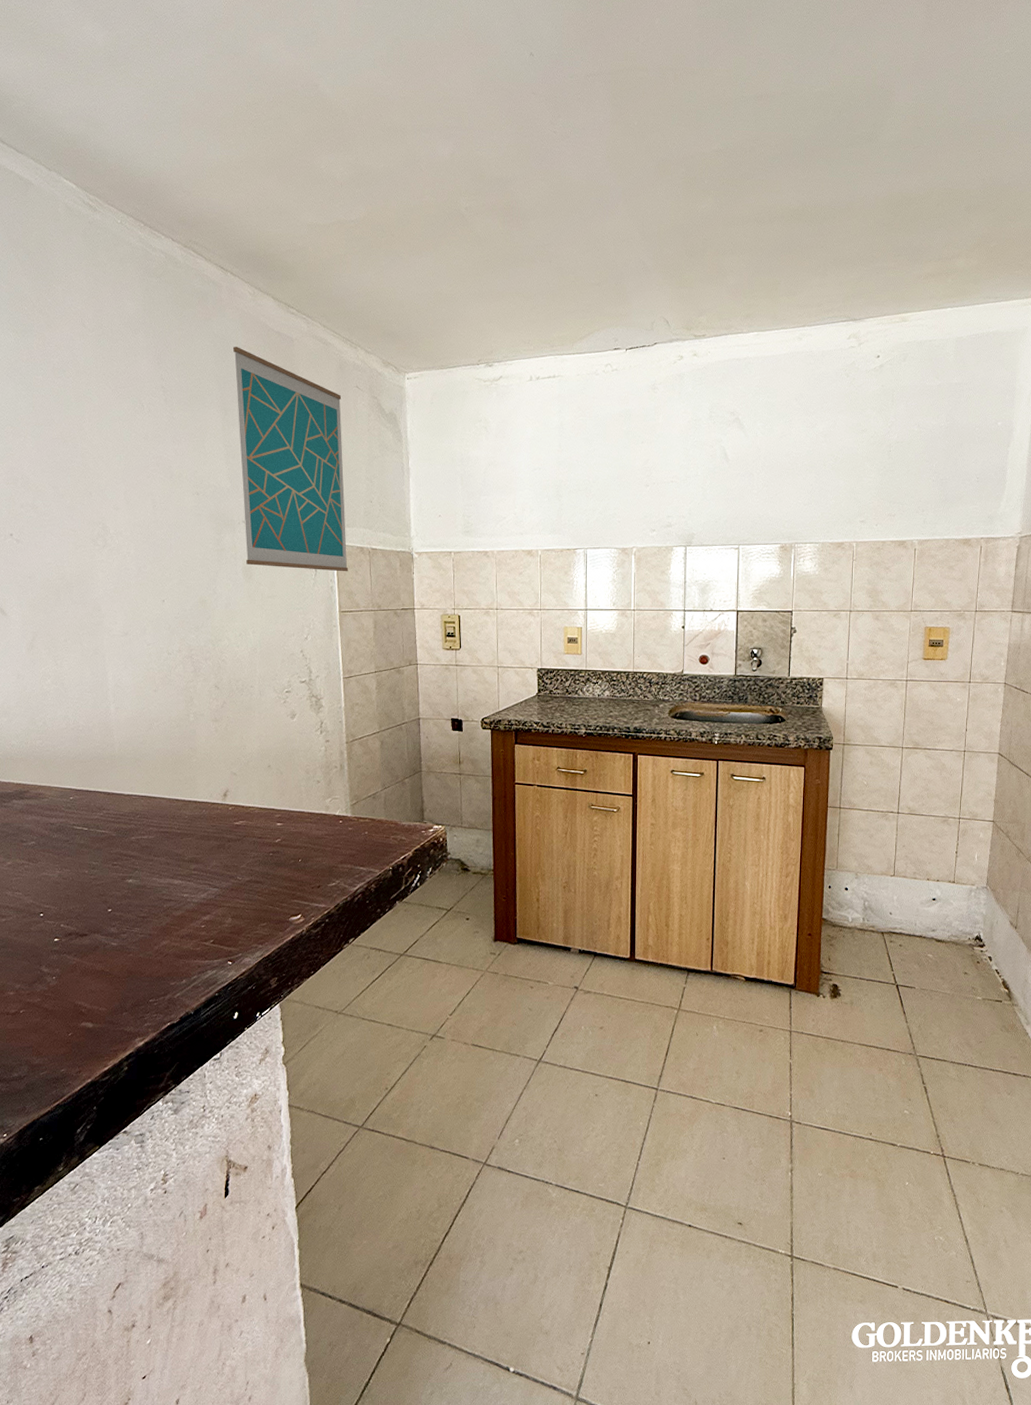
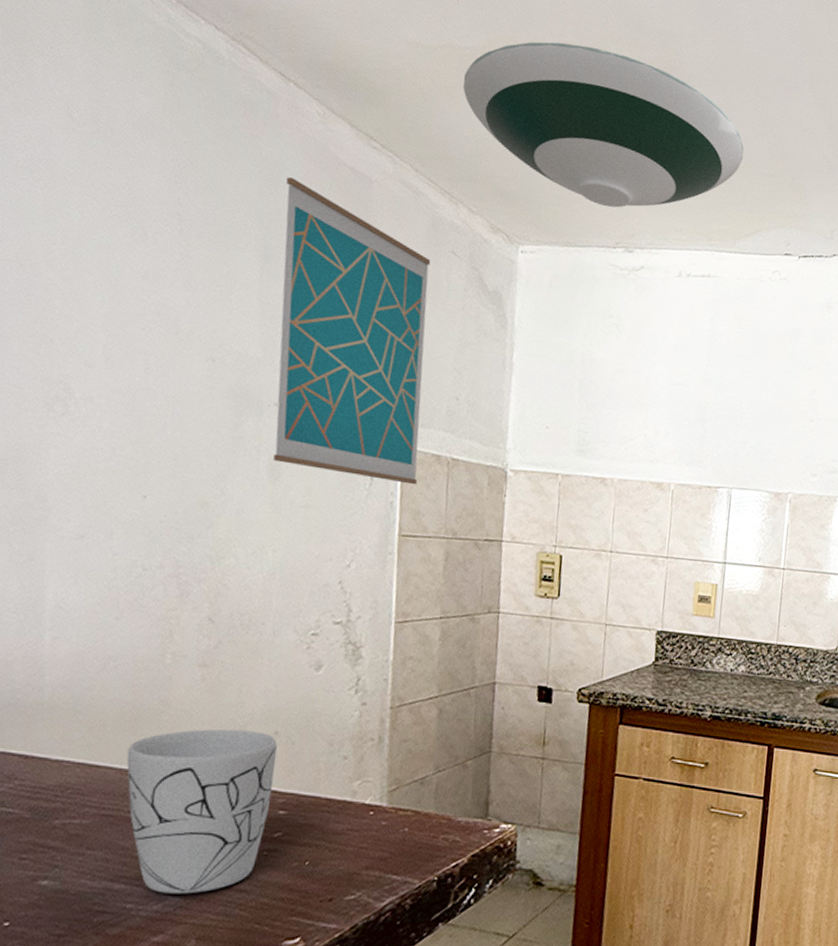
mug: none [172,766,272,886] -> present [126,729,278,894]
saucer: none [351,202,573,332] -> present [463,41,744,208]

